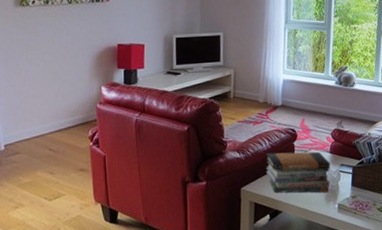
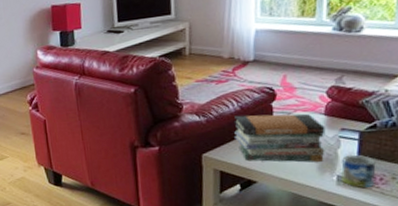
mug: none [341,186,364,214] -> present [341,154,377,189]

